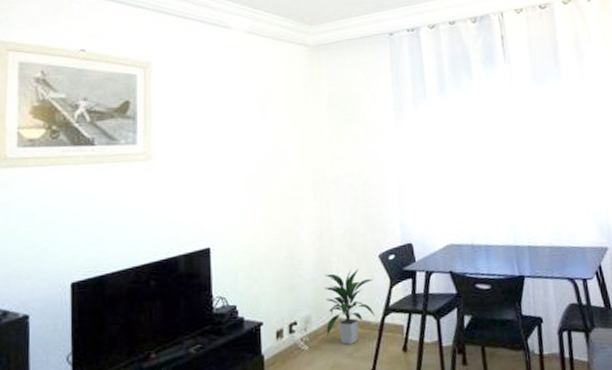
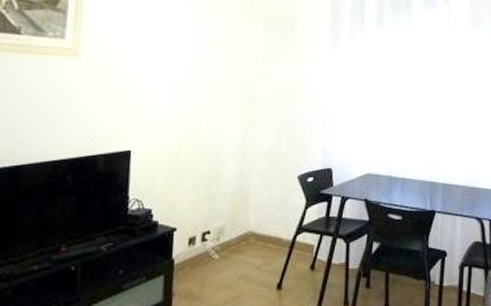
indoor plant: present [324,269,375,345] -> none [238,188,290,258]

